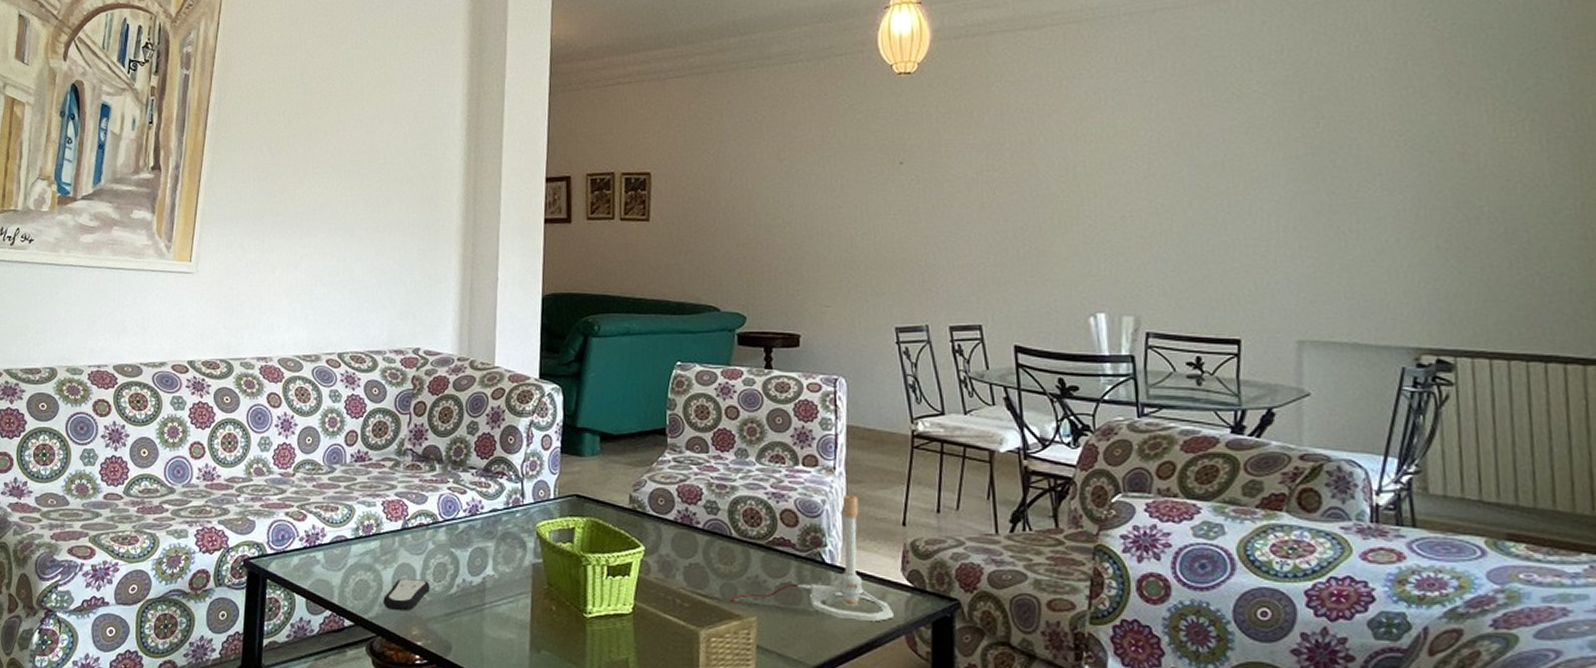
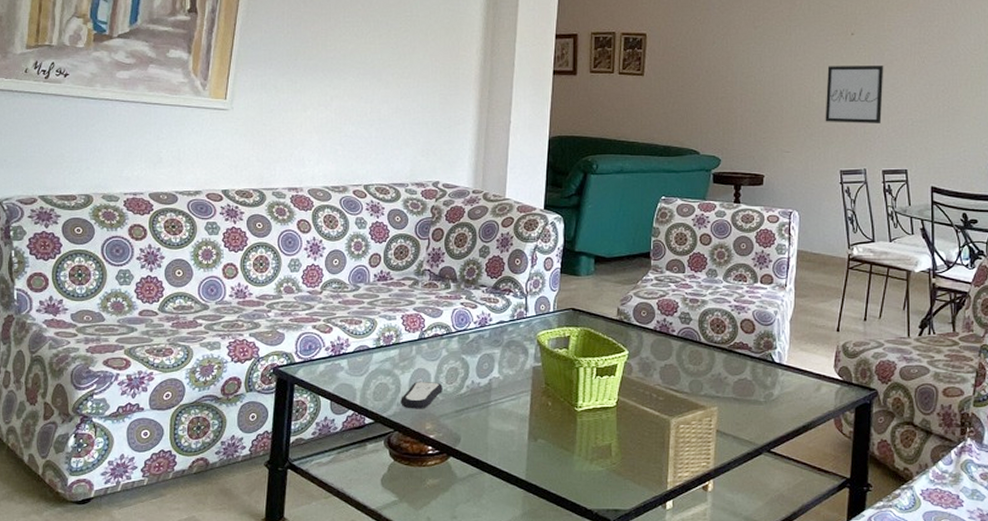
lamp base: present [729,495,893,621] -> none [696,307,826,408]
wall art: none [872,199,945,270] -> present [825,66,884,123]

